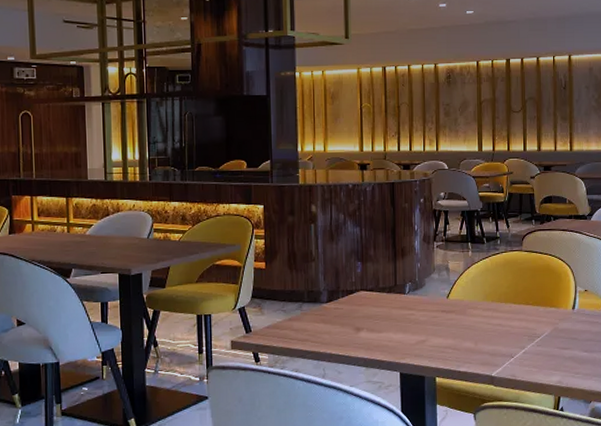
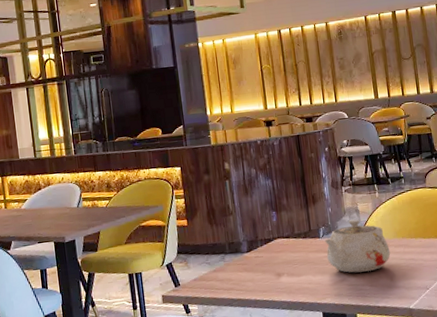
teapot: none [410,277,478,334] -> present [324,219,391,273]

